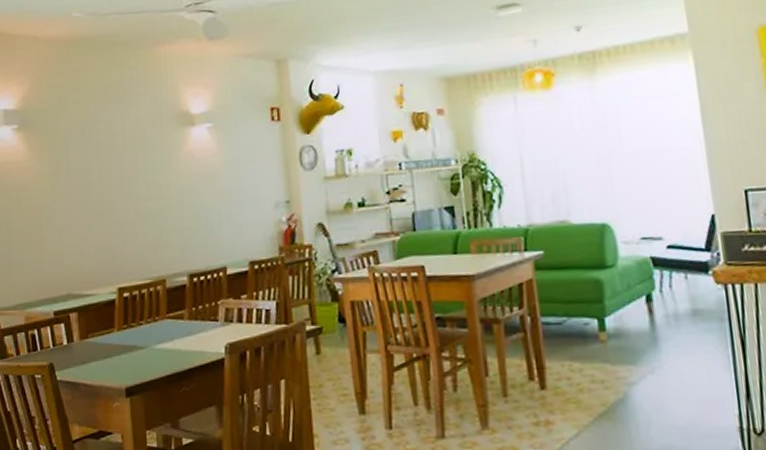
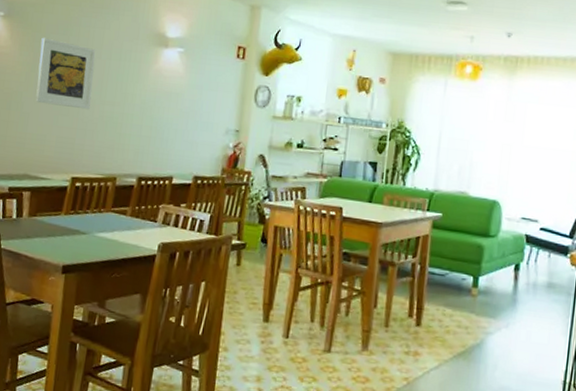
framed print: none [60,142,124,214] -> present [35,37,96,110]

